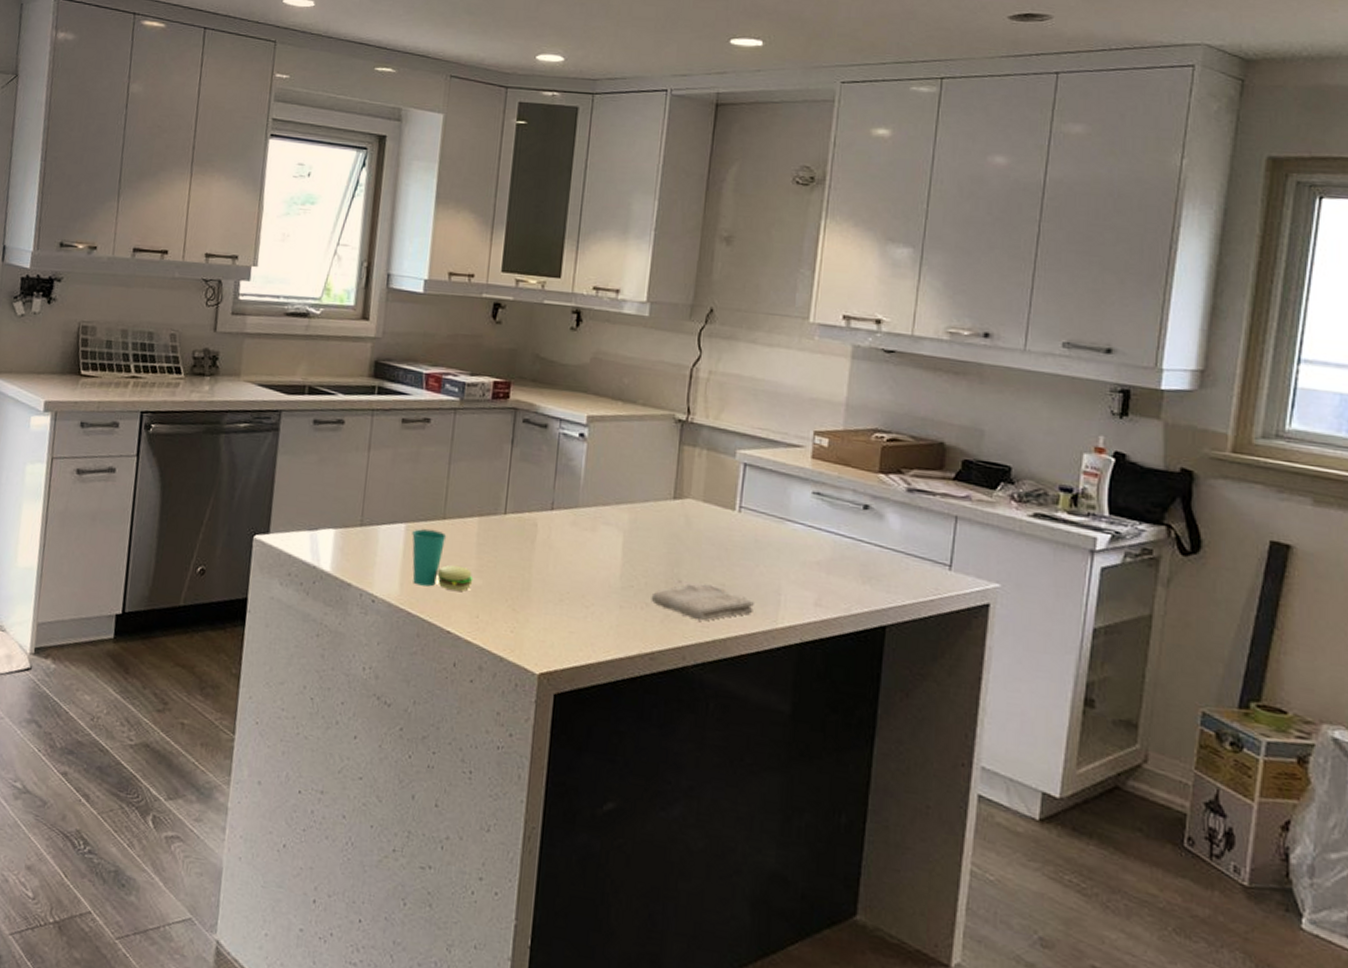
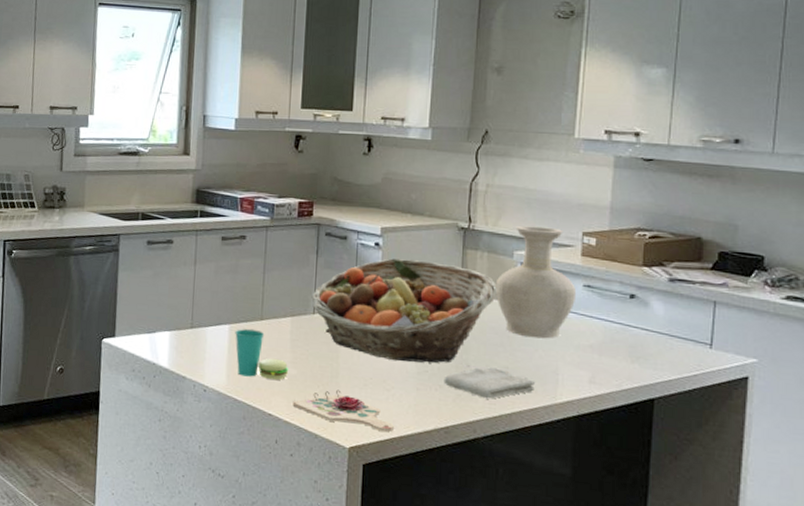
cutting board: none [475,604,593,657] -> present [292,389,395,432]
fruit basket: none [503,452,716,577] -> present [311,258,497,363]
vase: none [713,420,805,553] -> present [495,225,577,339]

